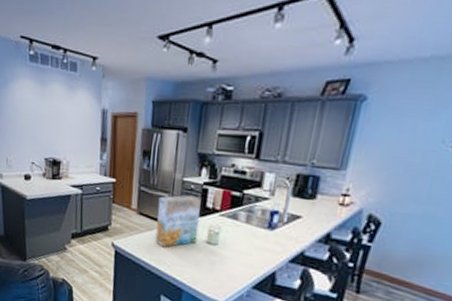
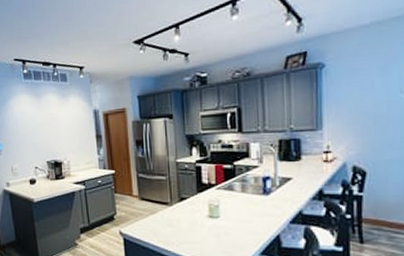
cereal box: present [155,195,201,248] -> none [157,174,200,229]

